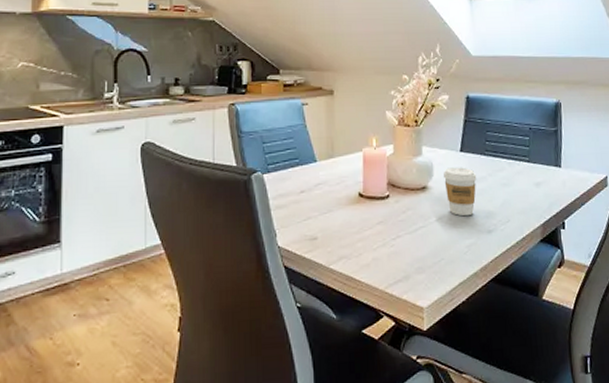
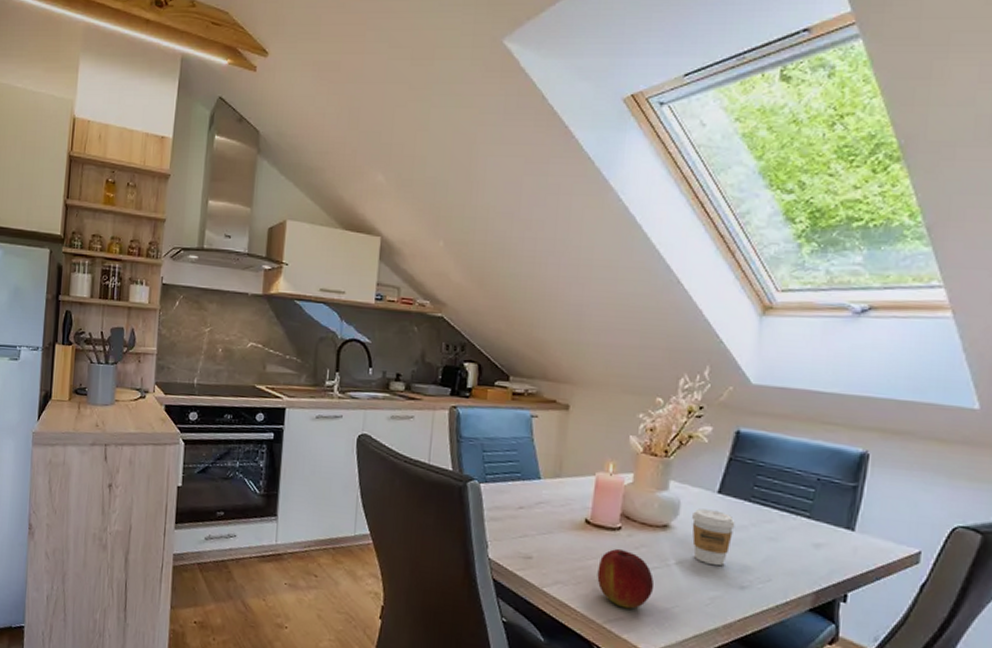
apple: none [374,215,423,271] -> present [597,548,655,609]

